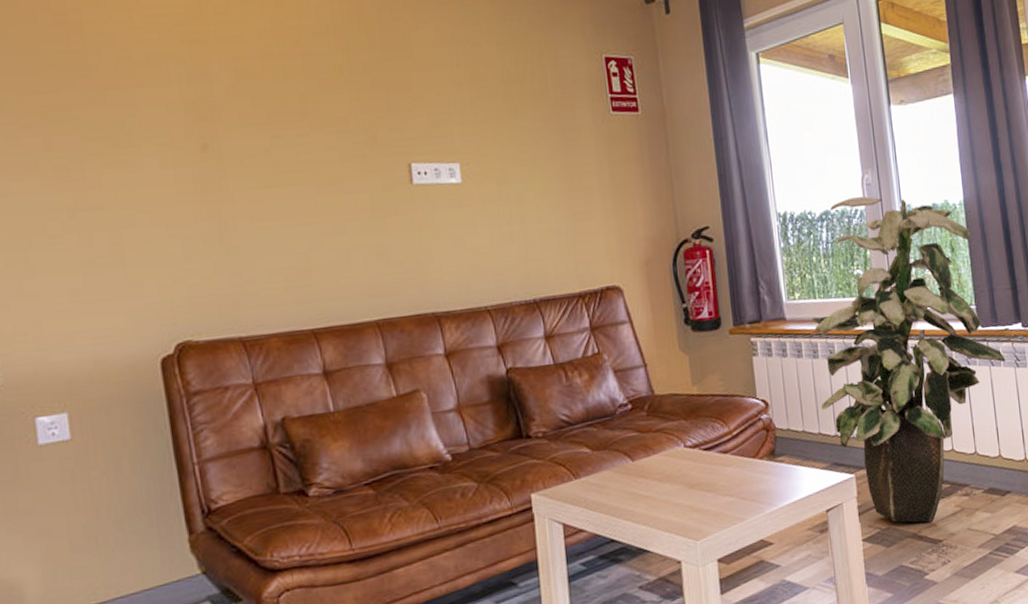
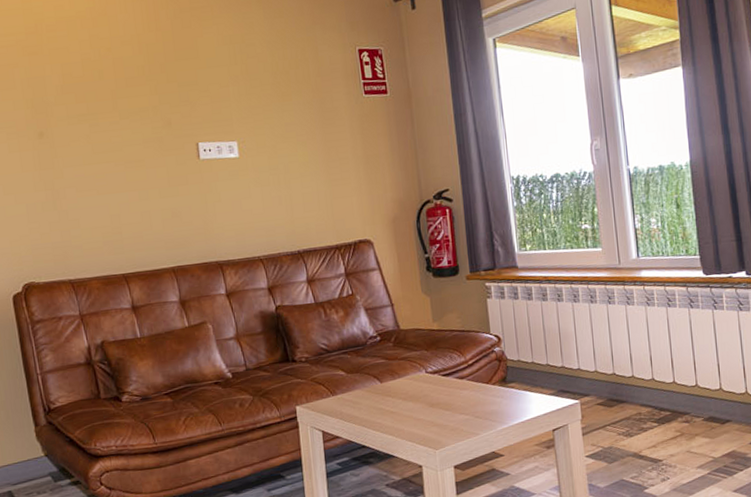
indoor plant: present [812,196,1006,523] -> none [542,160,729,444]

